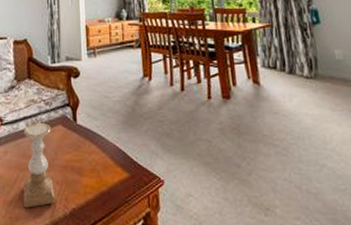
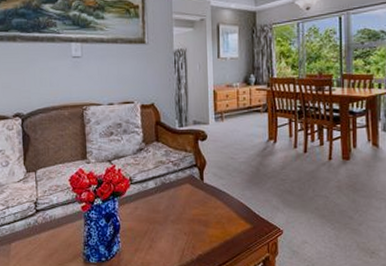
candle holder: present [23,122,56,208] -> none [153,181,184,255]

